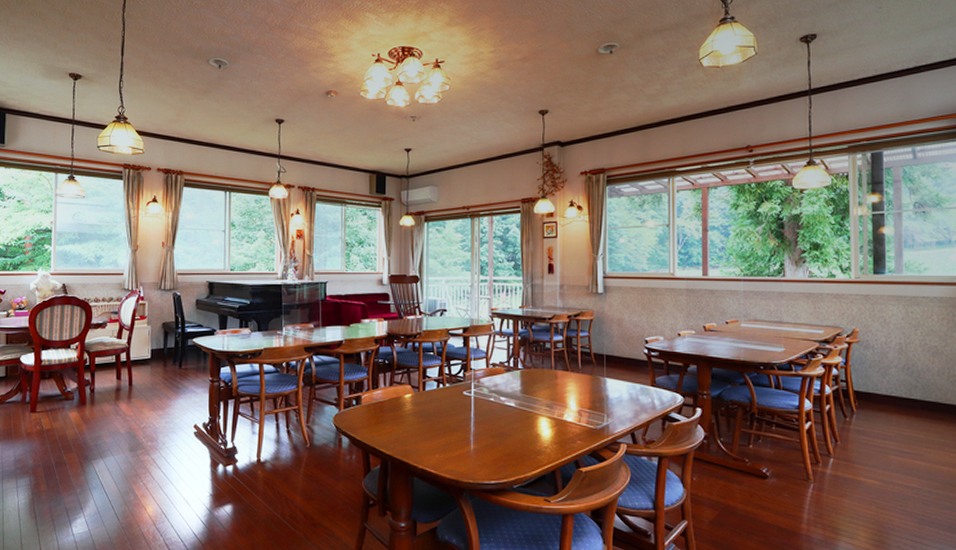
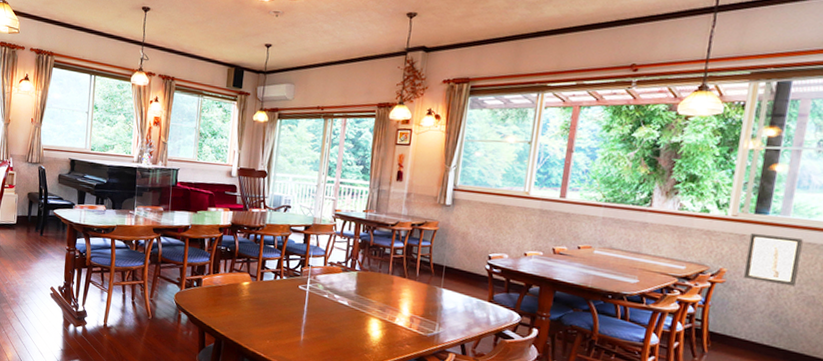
wall art: none [873,292,919,339] -> present [744,232,803,286]

